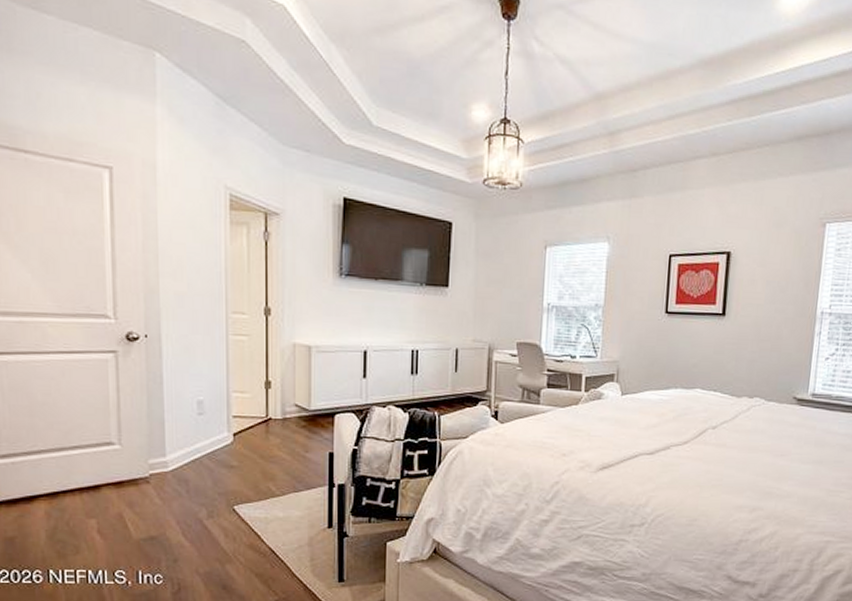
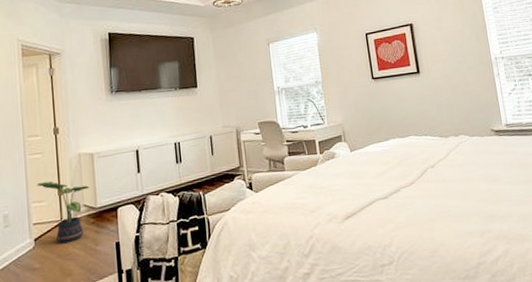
potted plant: none [239,369,304,444] -> present [36,180,90,244]

